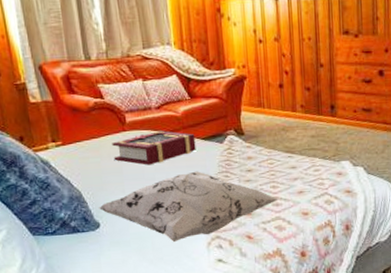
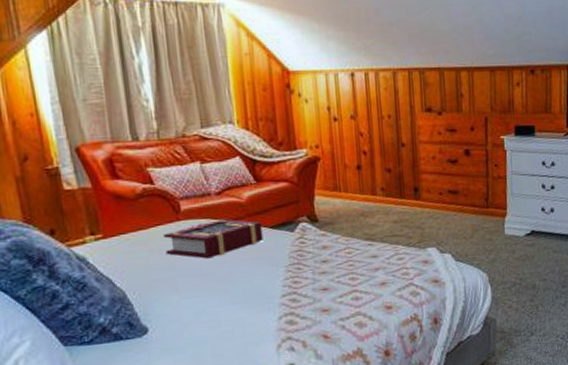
decorative pillow: present [99,171,281,242] -> none [147,263,361,346]

